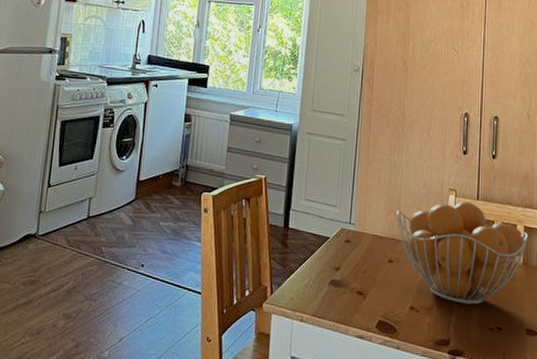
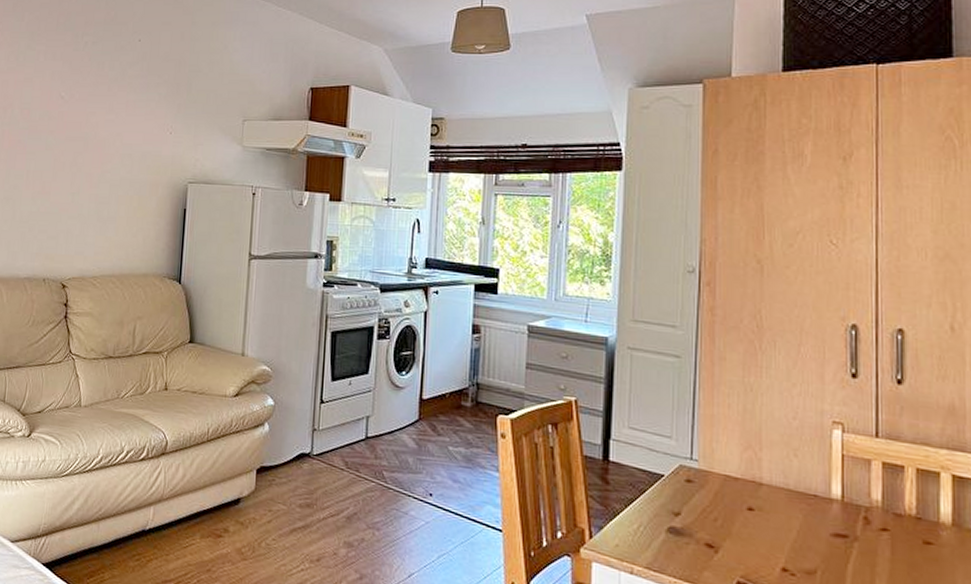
fruit basket: present [397,201,528,305] -> none [757,438,959,574]

